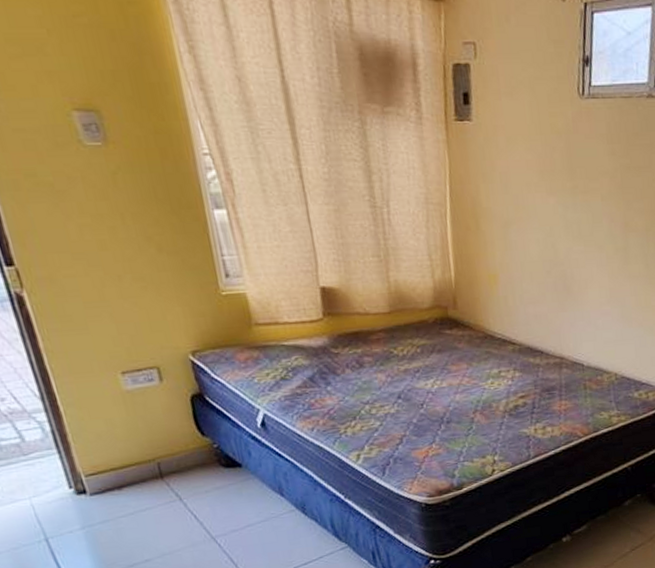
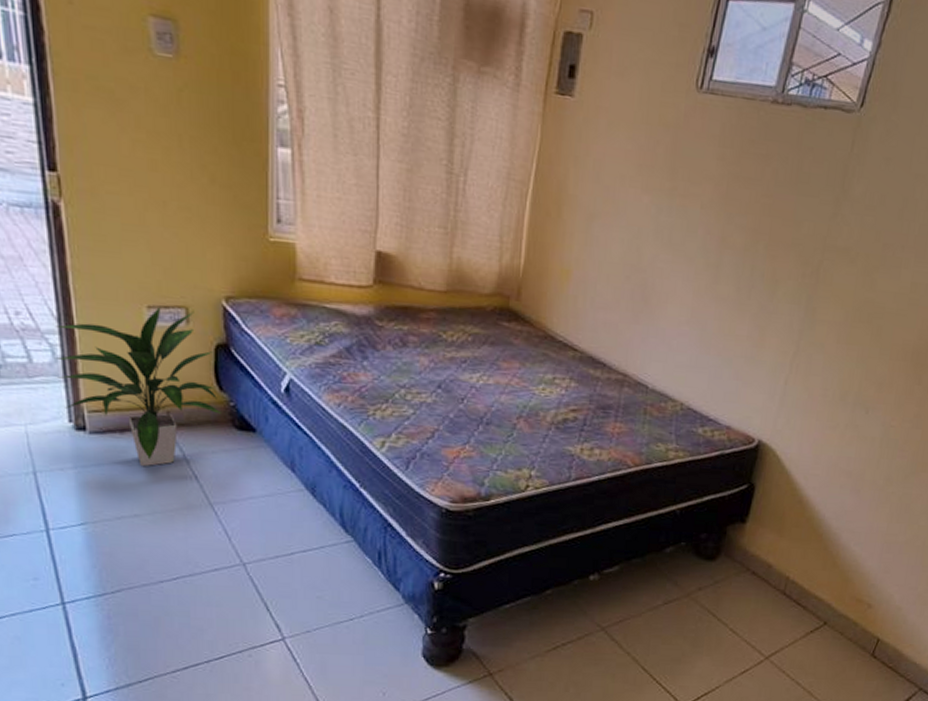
indoor plant: none [39,370,208,515] -> present [55,307,222,466]

